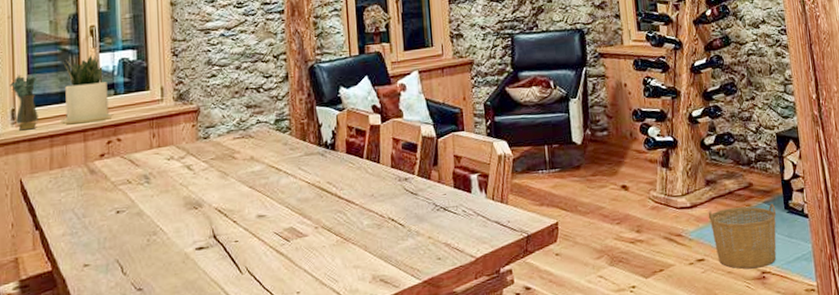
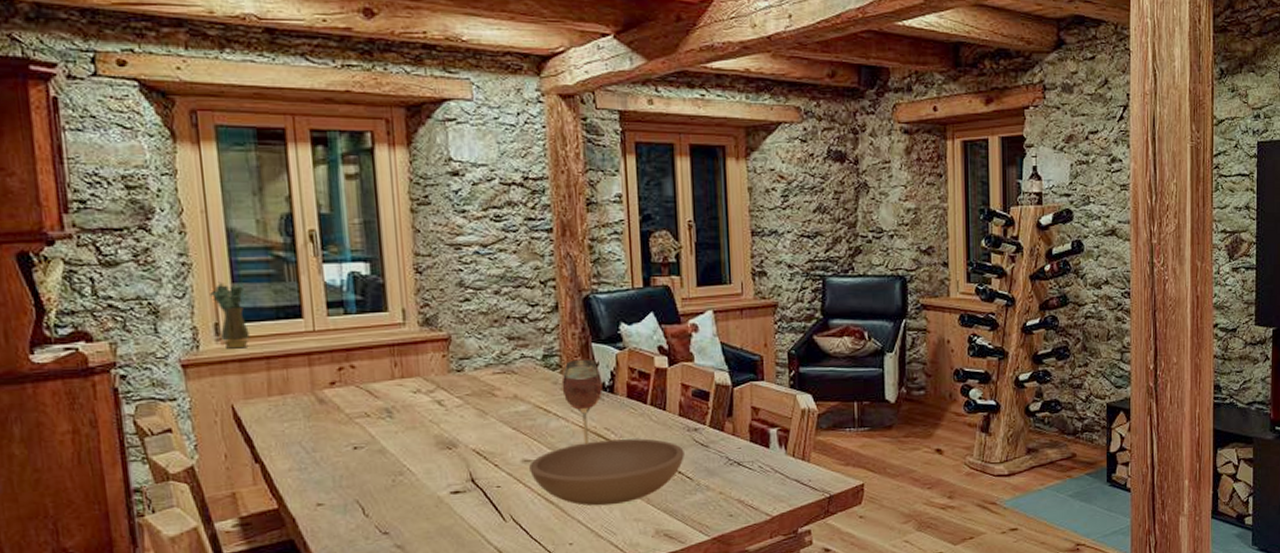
planter: present [62,54,113,125] -> none [277,264,343,346]
wooden bowl: none [263,190,397,256] -> present [529,438,684,506]
wineglass: none [291,121,325,198] -> present [561,359,603,444]
basket: present [708,204,777,269] -> none [1026,476,1098,541]

